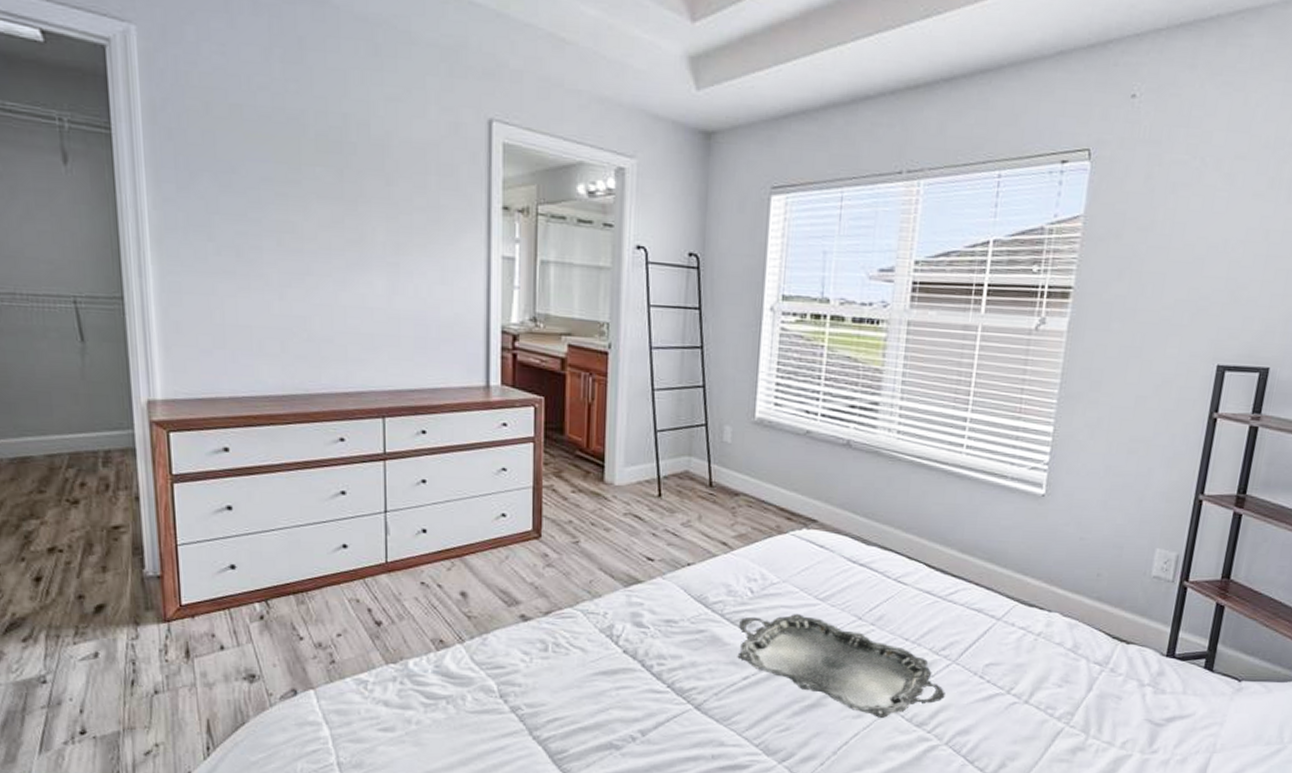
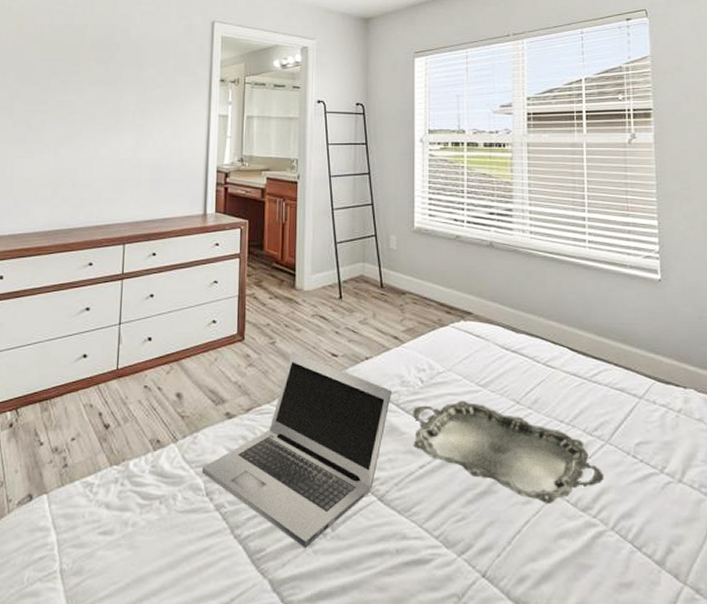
laptop: none [495,552,717,751] -> present [202,351,393,549]

